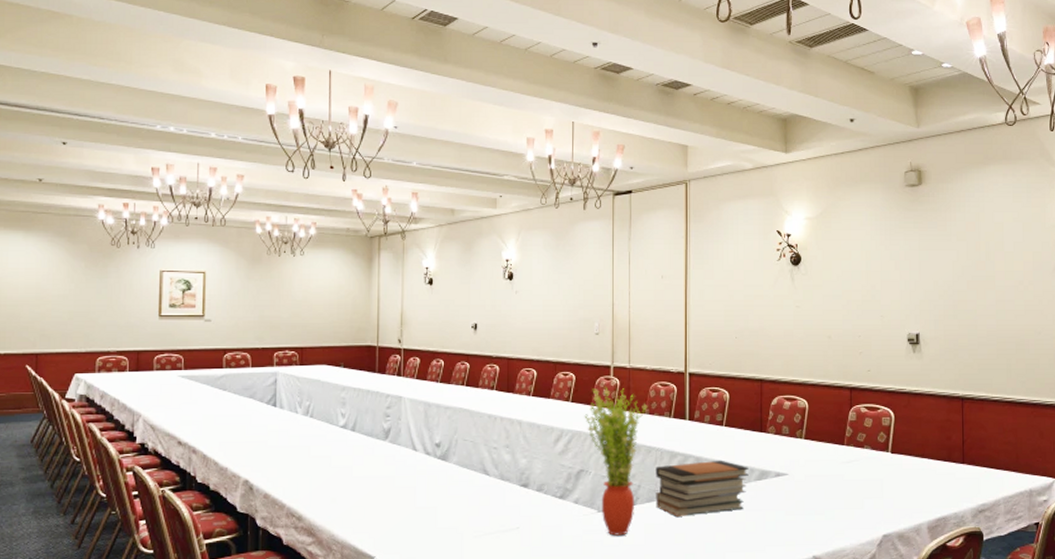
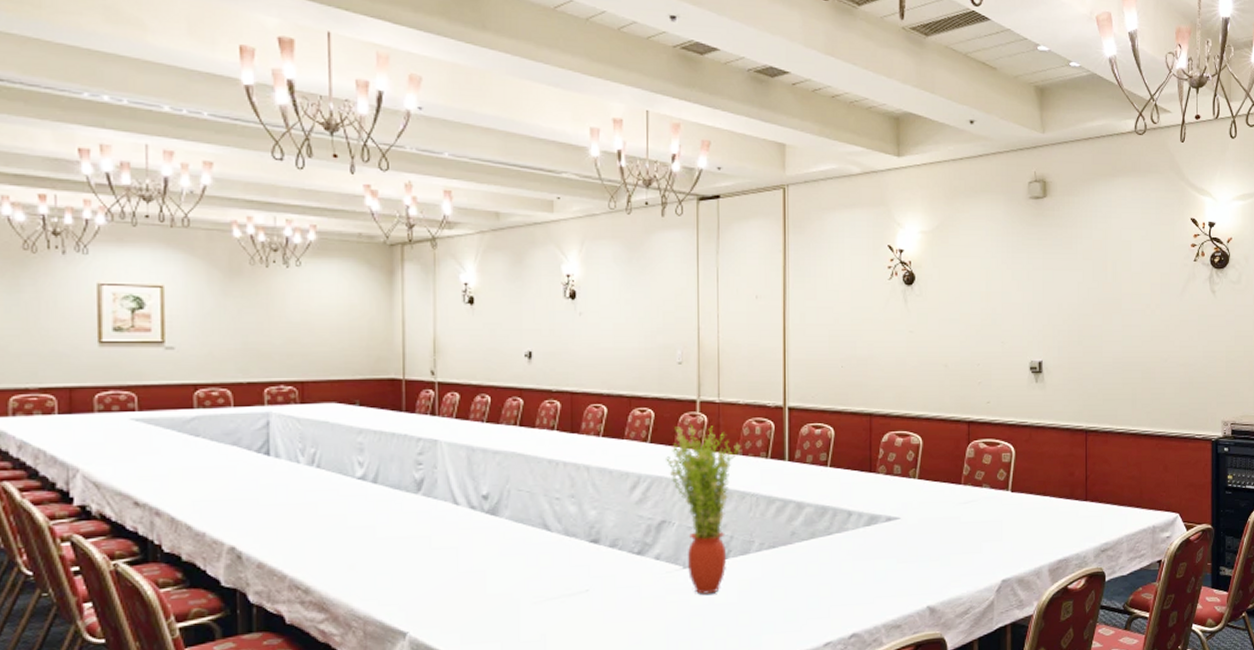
book stack: present [656,460,749,517] -> none [750,504,856,570]

